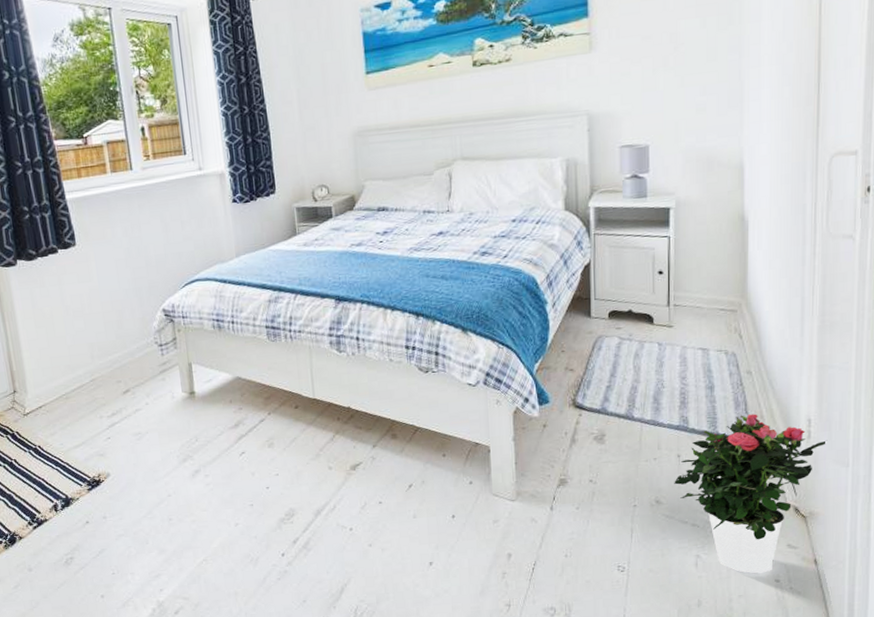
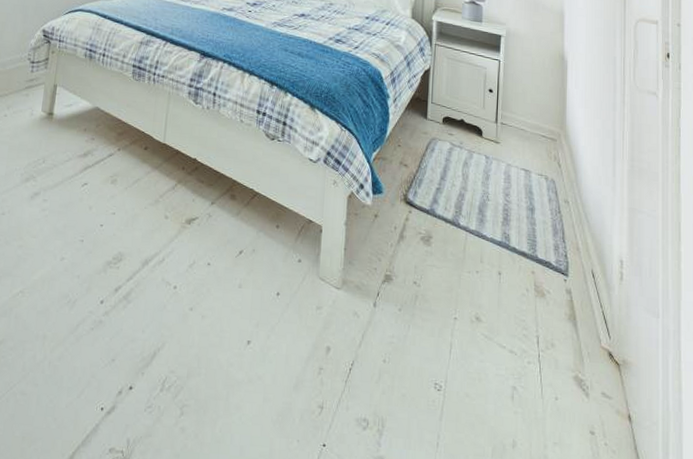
potted flower: present [674,414,828,574] -> none [494,242,639,421]

